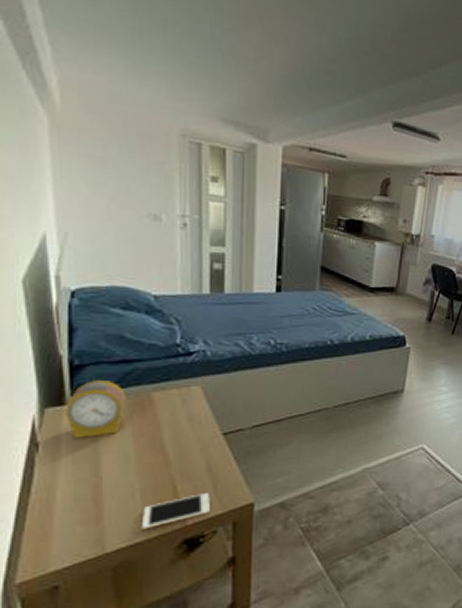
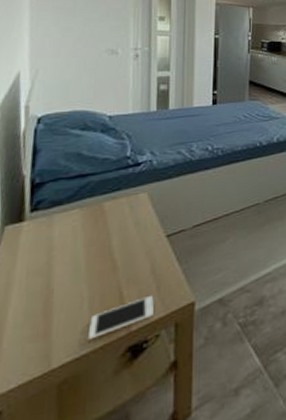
alarm clock: present [65,381,125,438] -> none [23,195,80,253]

